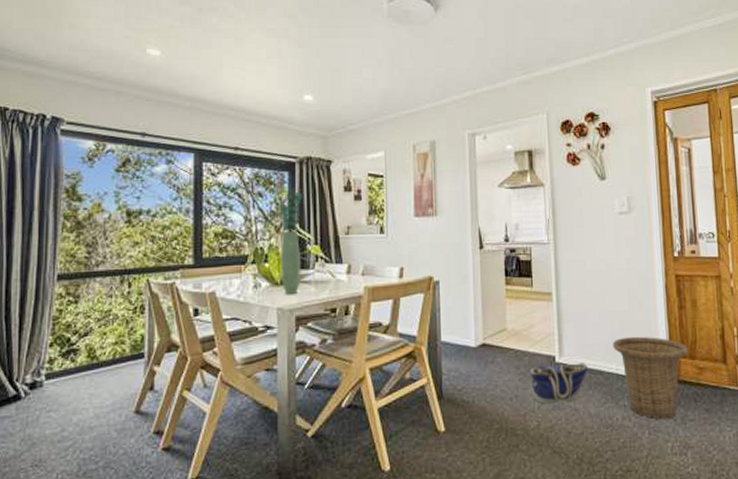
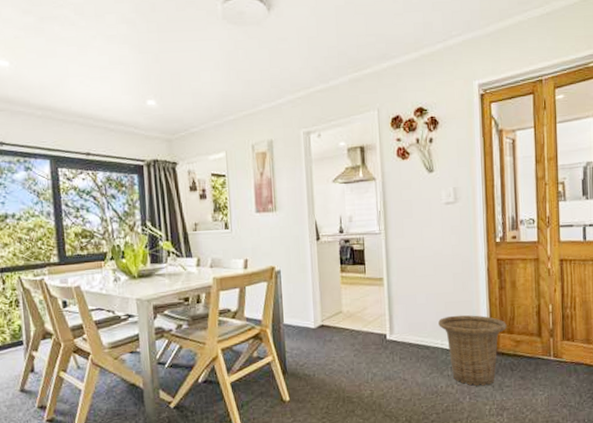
vase: present [279,187,304,295] -> none [131,189,155,287]
tote bag: present [529,363,588,403] -> none [363,339,416,375]

